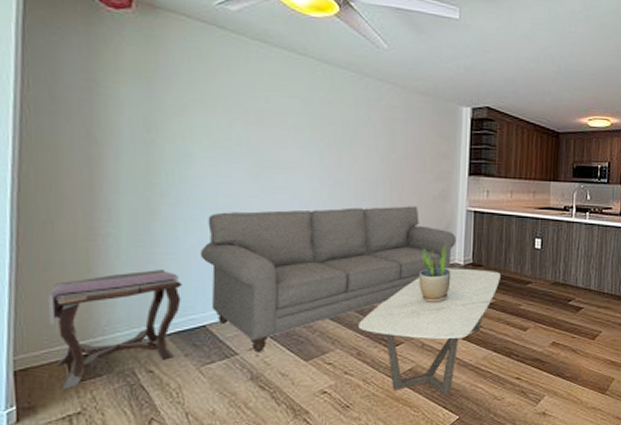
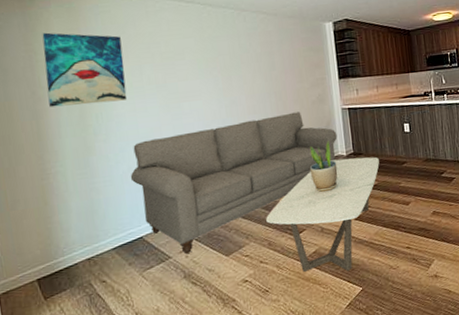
side table: present [47,270,182,390] -> none [17,195,121,306]
wall art: none [107,60,210,160] -> present [42,32,128,108]

